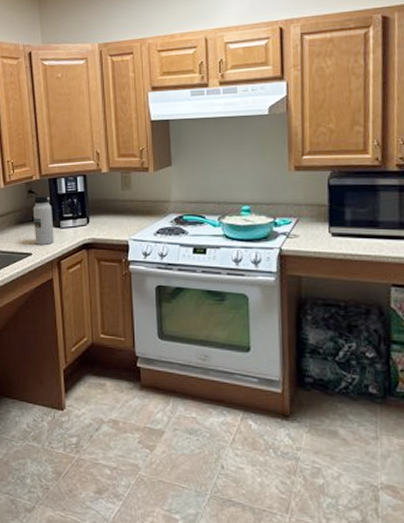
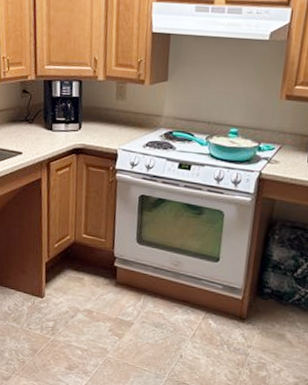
water bottle: present [32,195,54,245] -> none [26,95,46,146]

